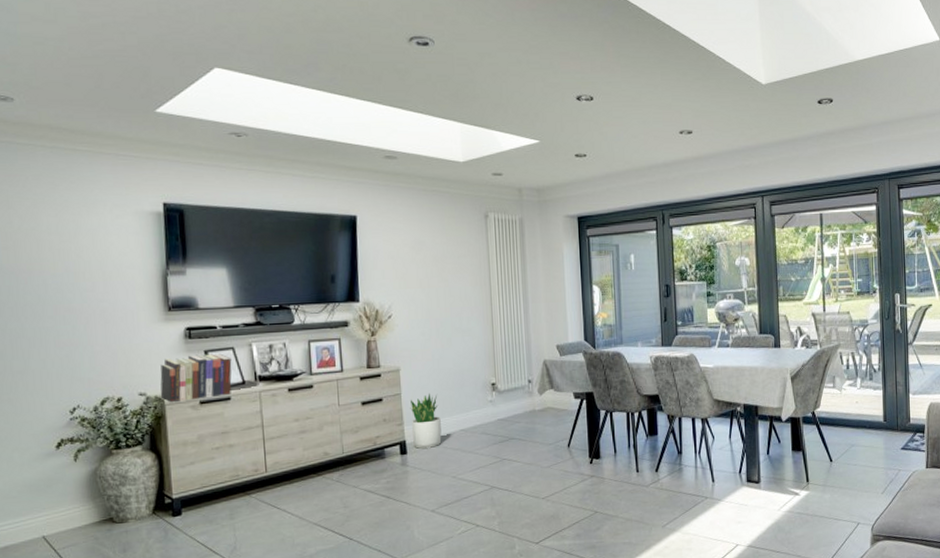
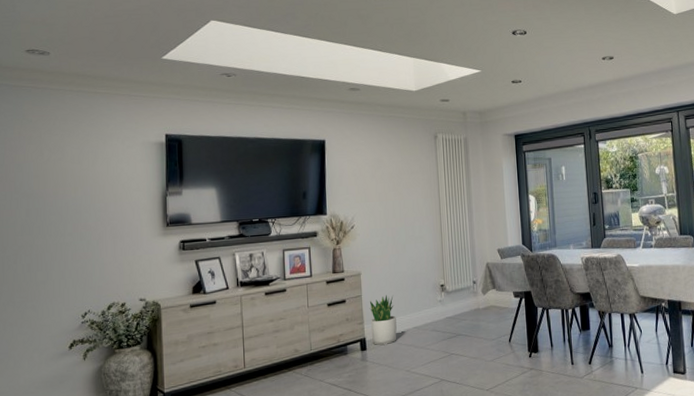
books: present [160,353,232,403] -> none [157,262,218,307]

